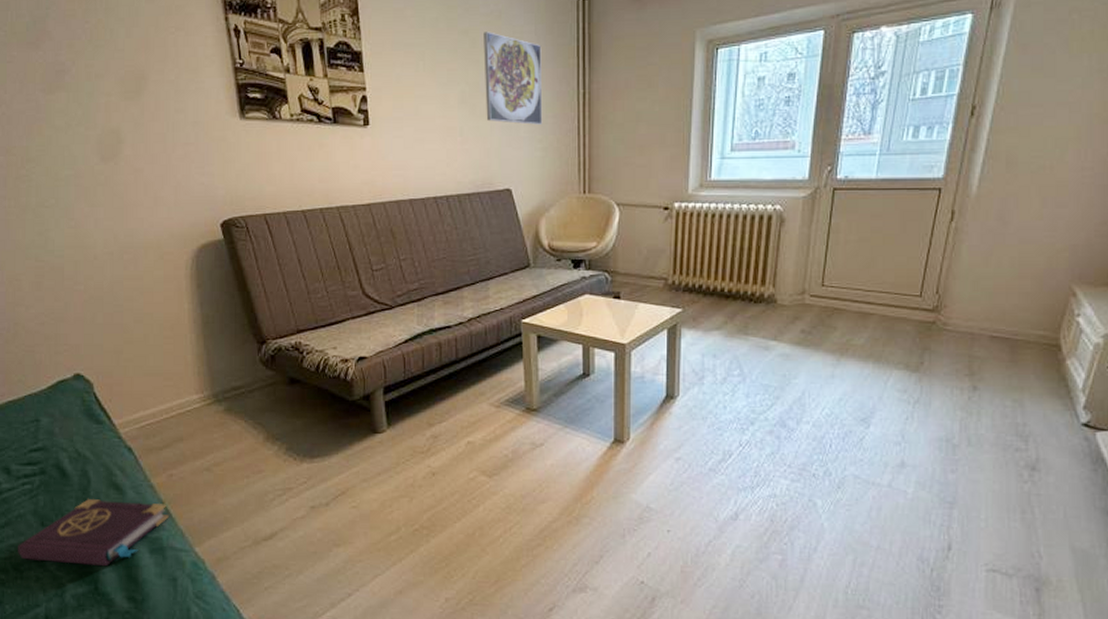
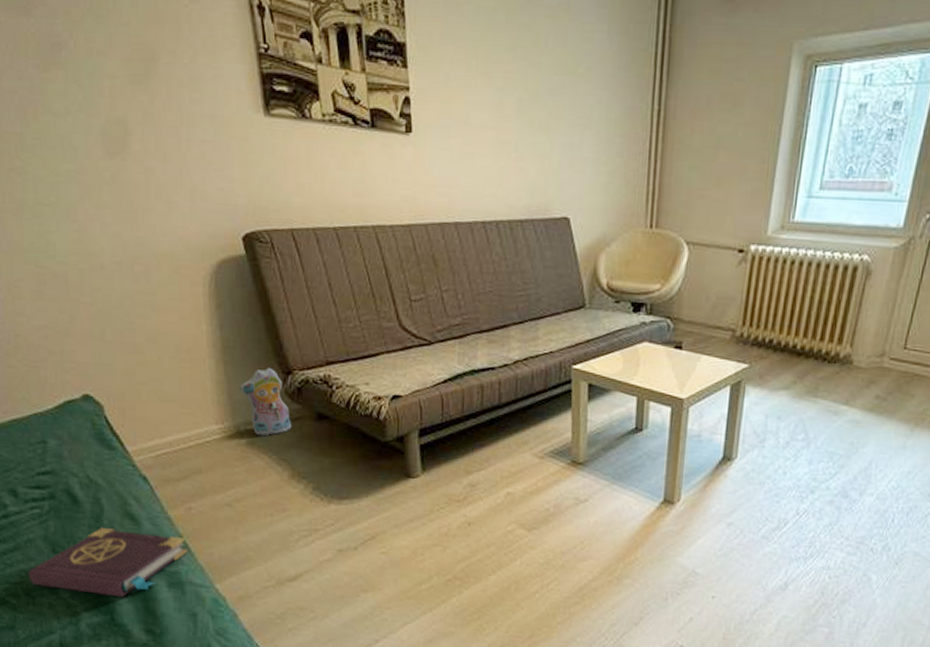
plush toy: none [218,338,265,403] -> present [239,367,291,437]
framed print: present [484,32,543,125] -> none [545,28,614,144]

